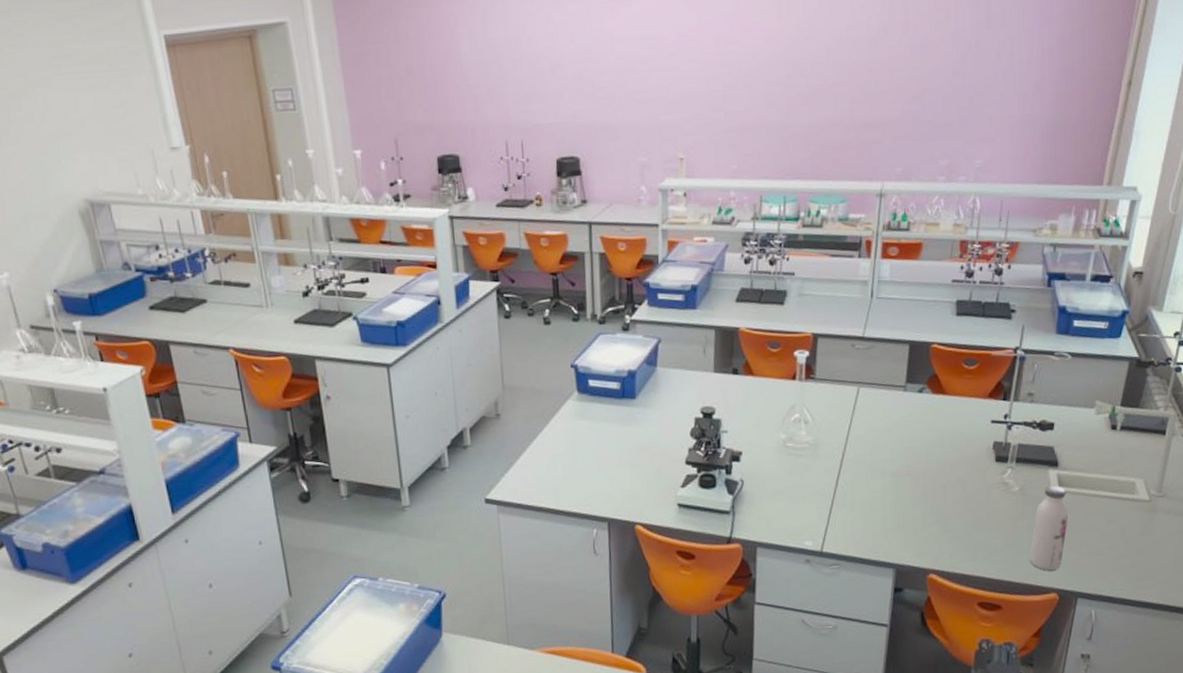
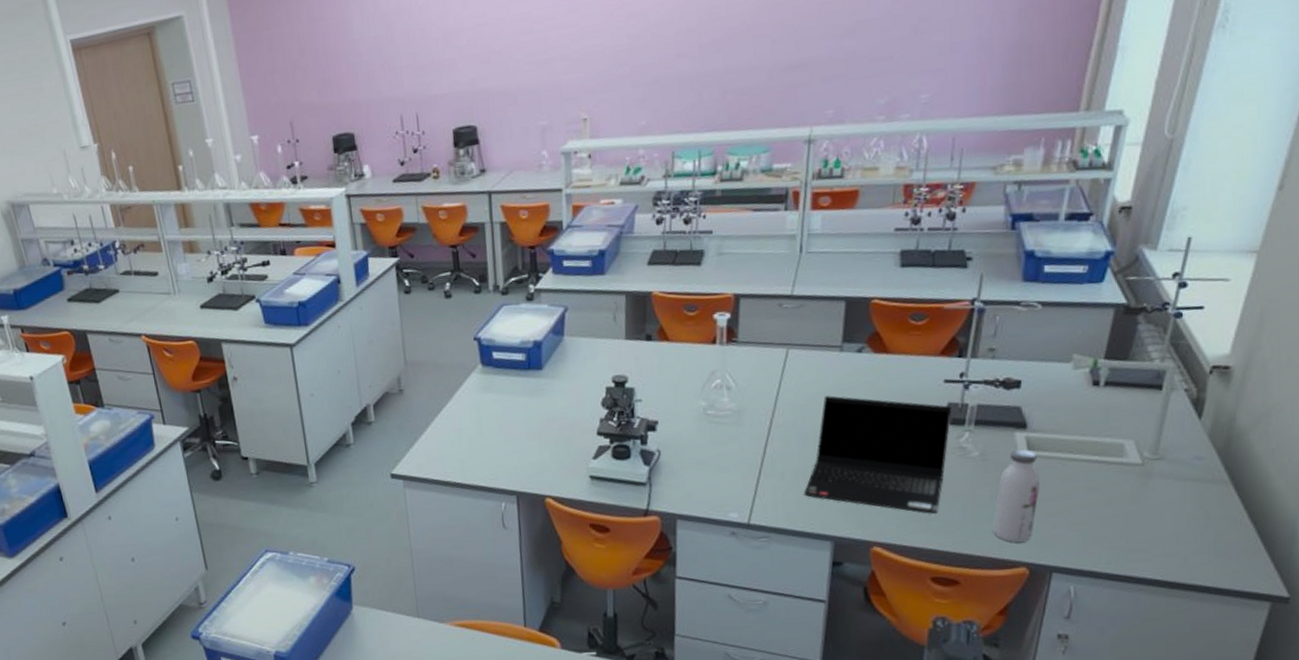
laptop computer: none [870,432,998,544] -> present [803,395,952,514]

